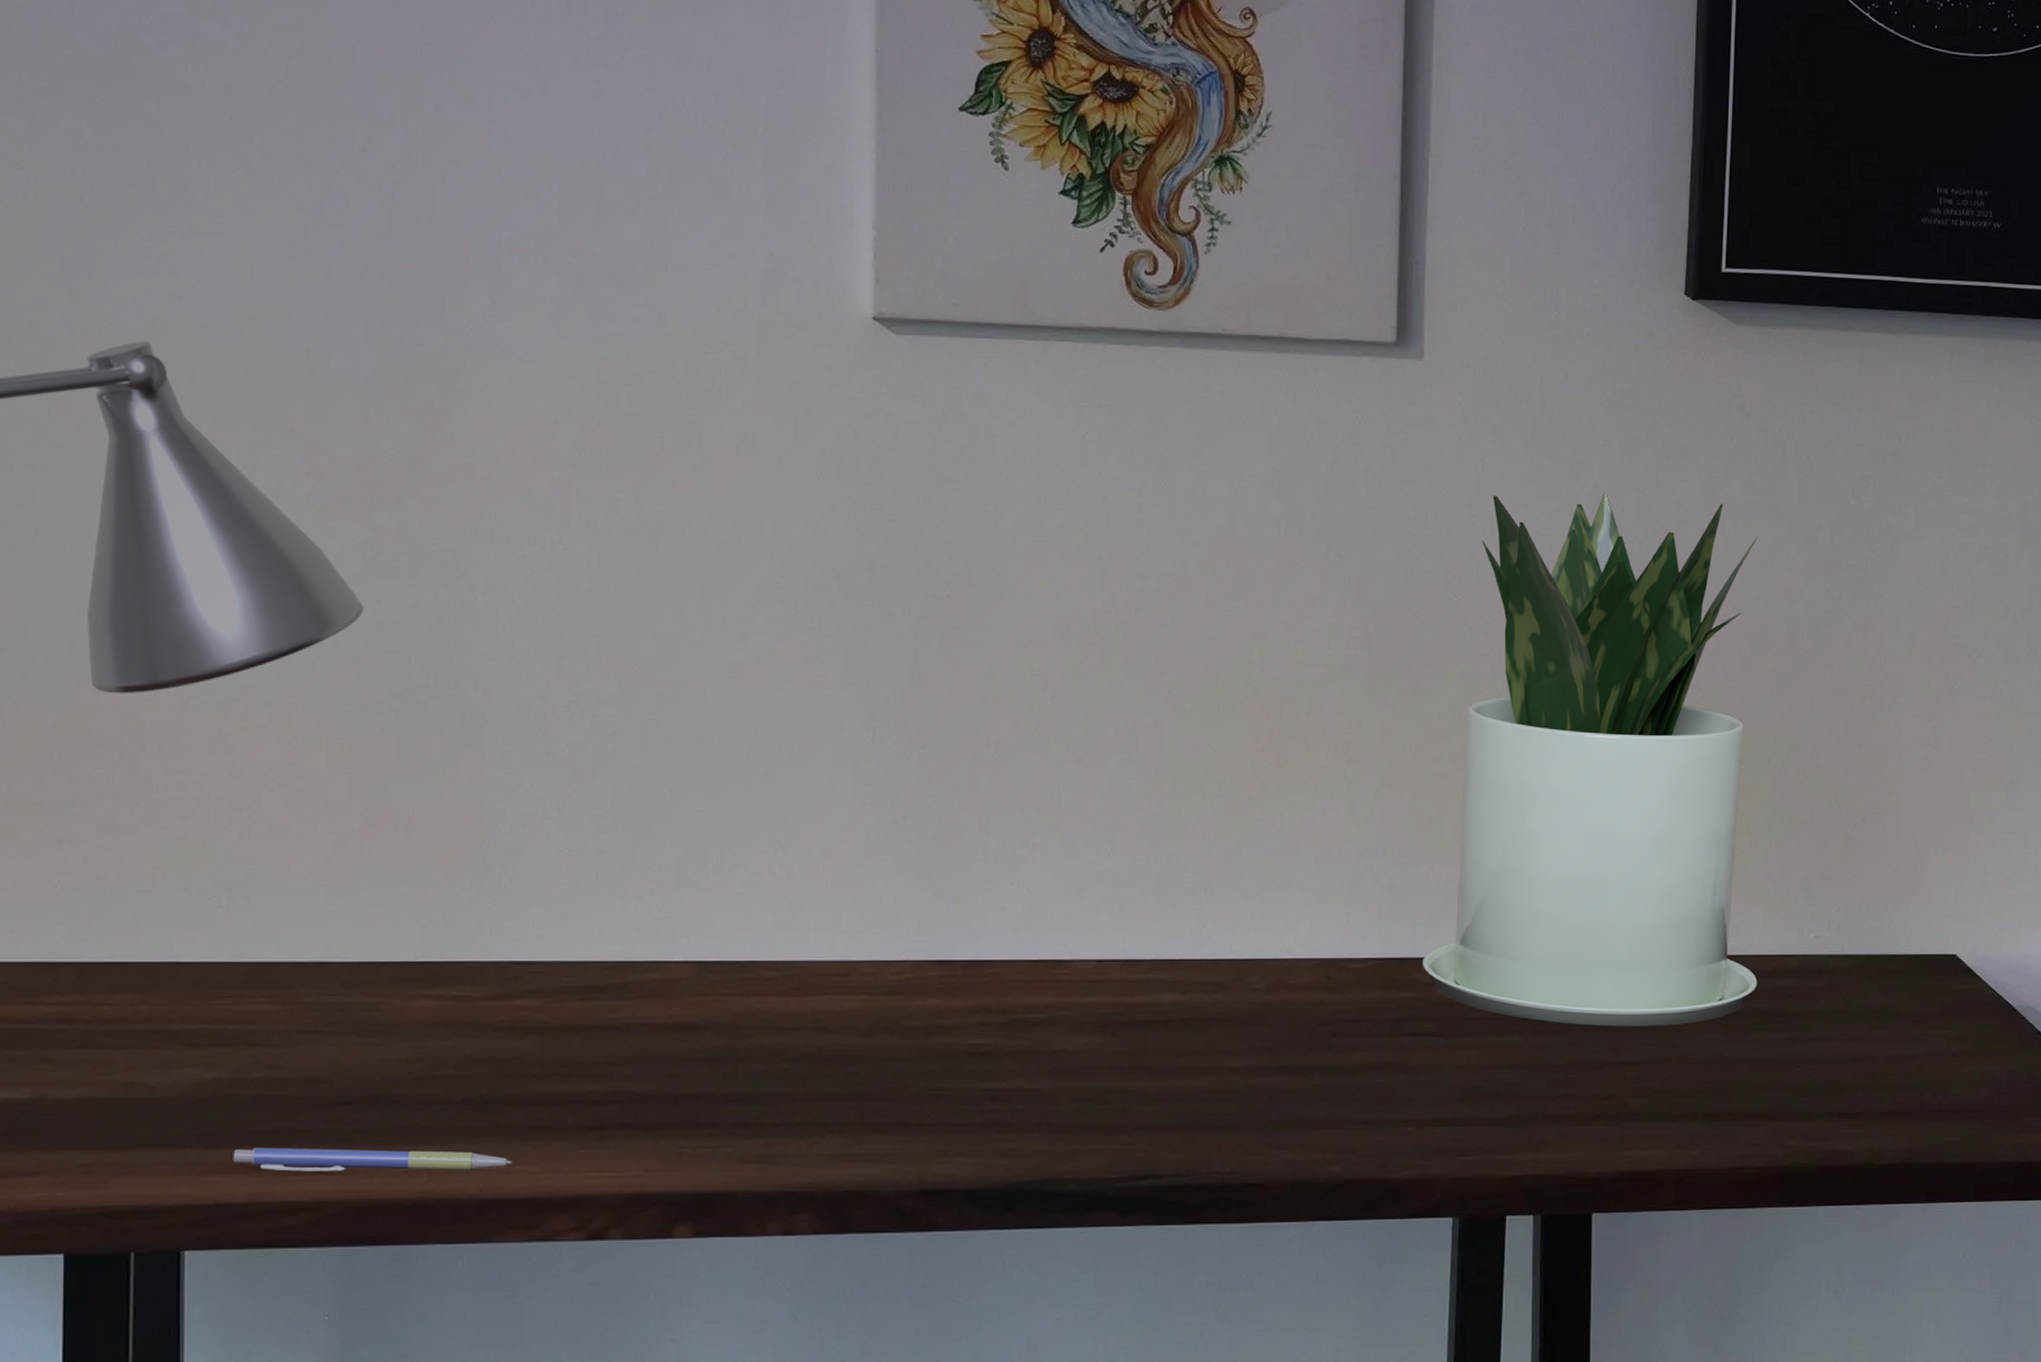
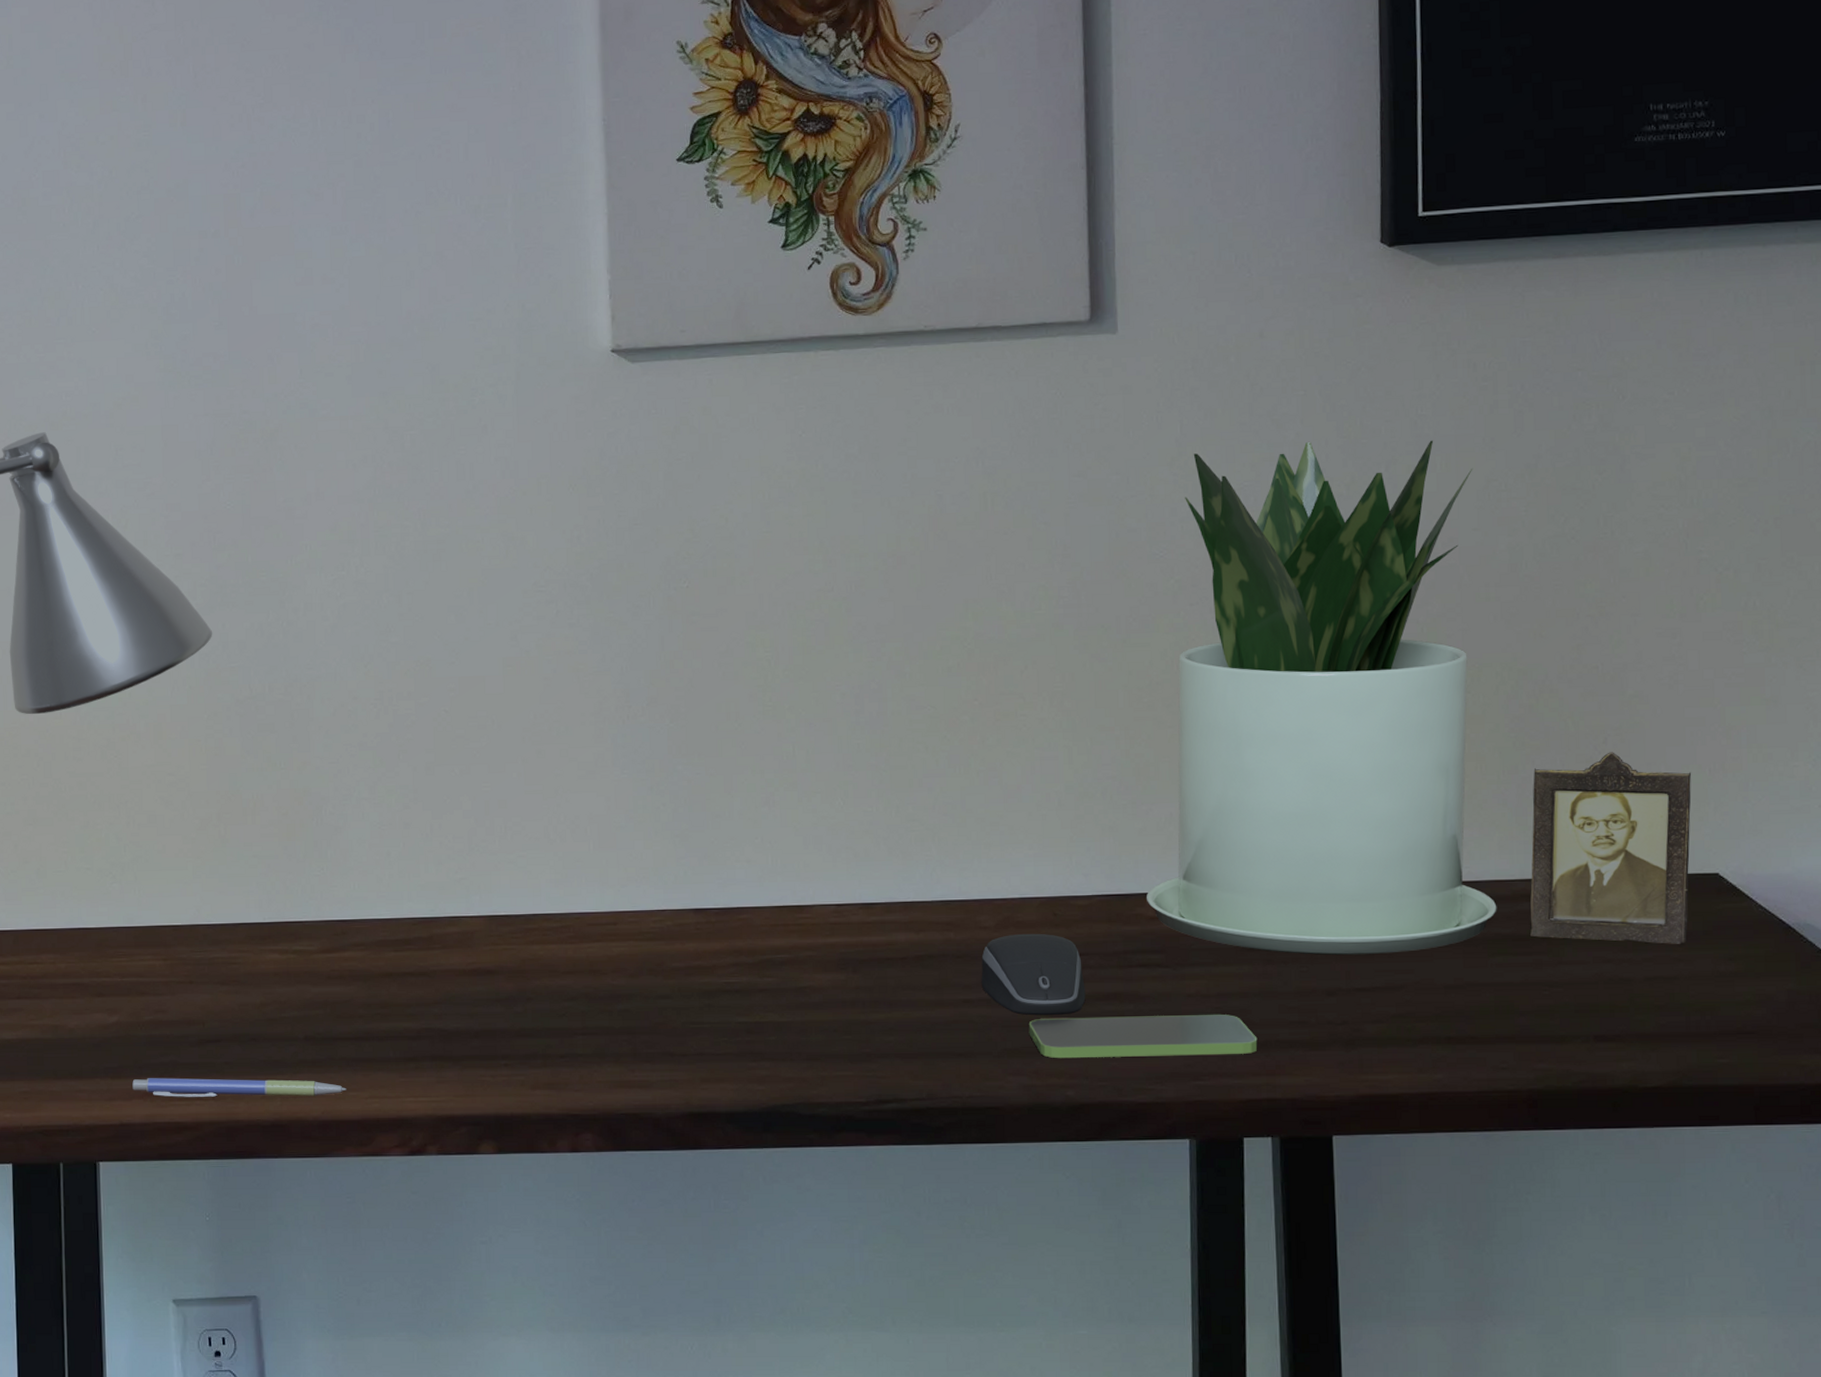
computer mouse: none [1248,997,1356,1086] -> present [981,933,1086,1016]
phone: none [1295,1087,1525,1131] -> present [1028,1015,1258,1058]
photo frame: none [1787,830,1938,1023] -> present [1530,752,1692,944]

